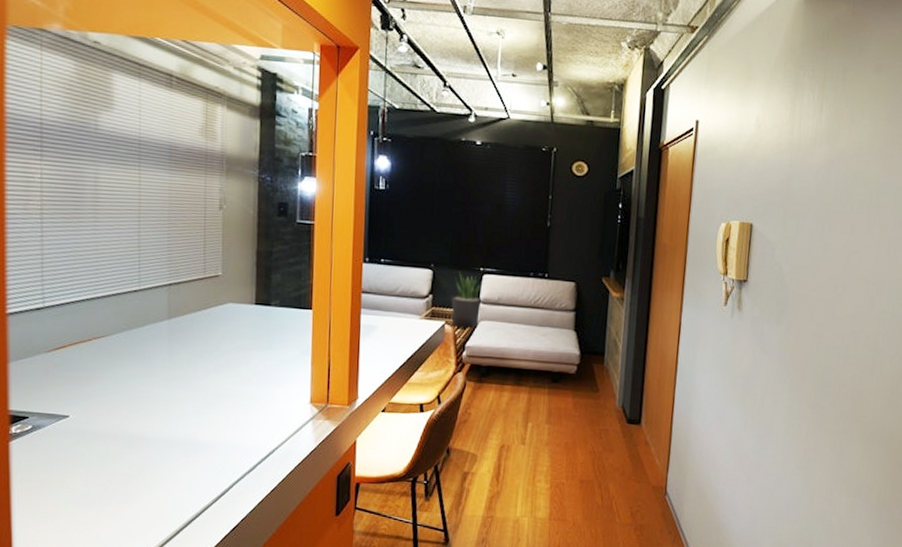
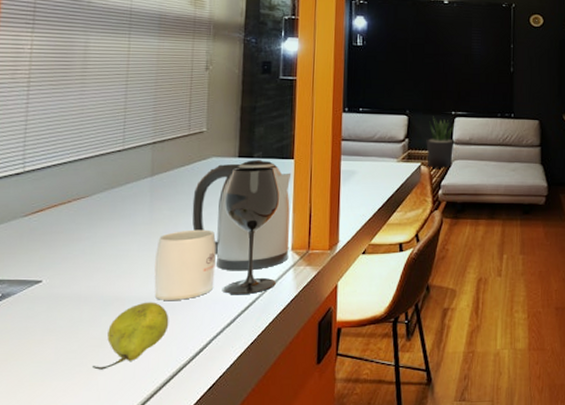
fruit: none [121,443,192,504] -> present [91,302,169,370]
mug: none [176,375,235,445] -> present [154,229,216,301]
kettle: none [210,308,310,420] -> present [192,160,292,271]
wineglass: none [242,315,298,444] -> present [222,167,280,295]

